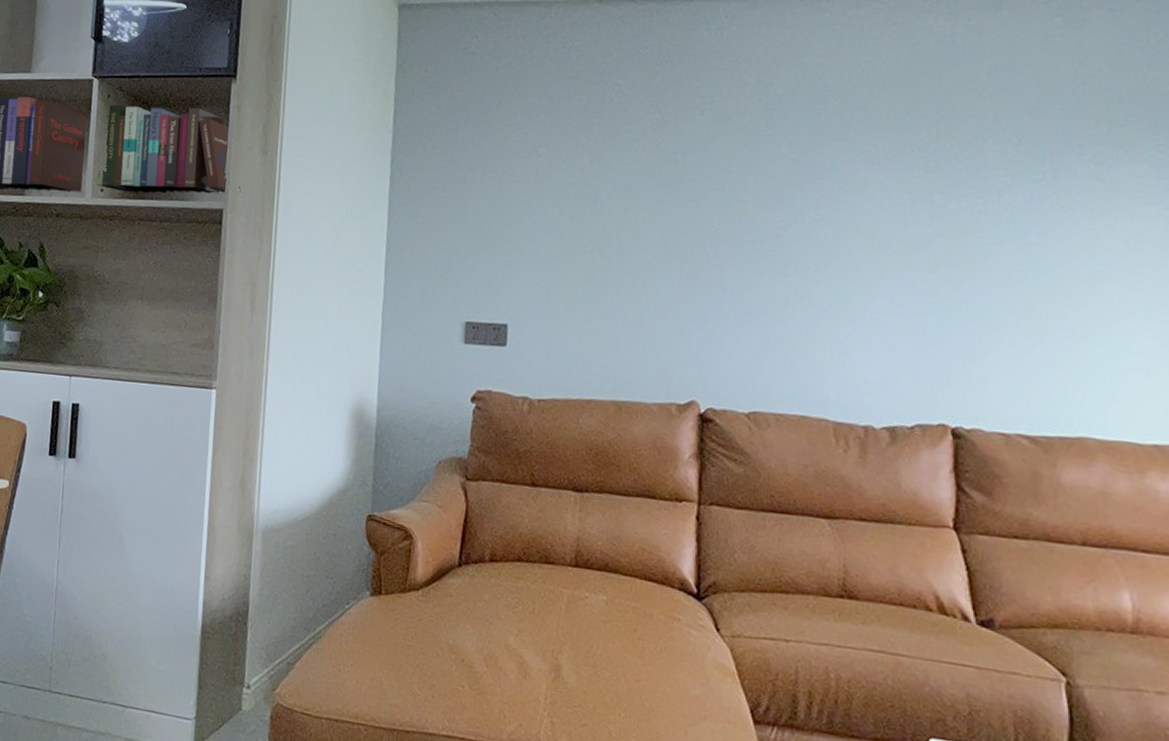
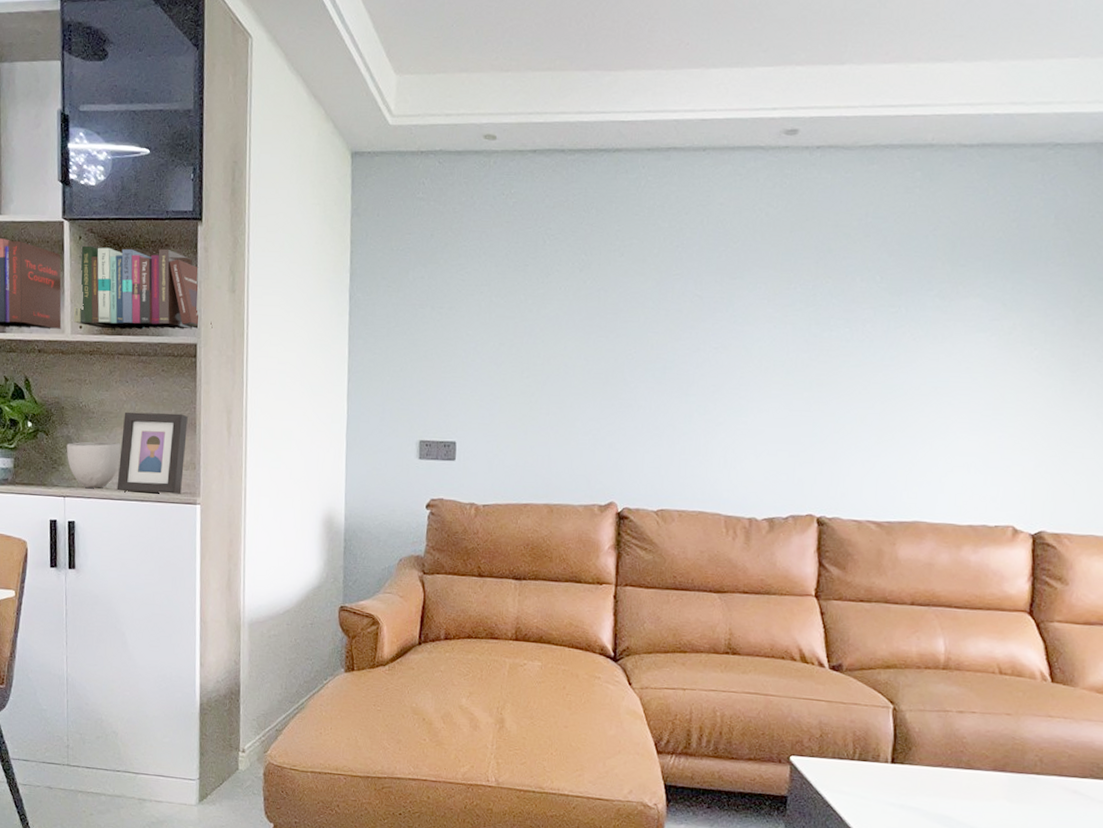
decorative bowl: none [76,314,135,367] -> present [66,441,121,488]
picture frame: none [127,282,209,377] -> present [117,411,188,494]

